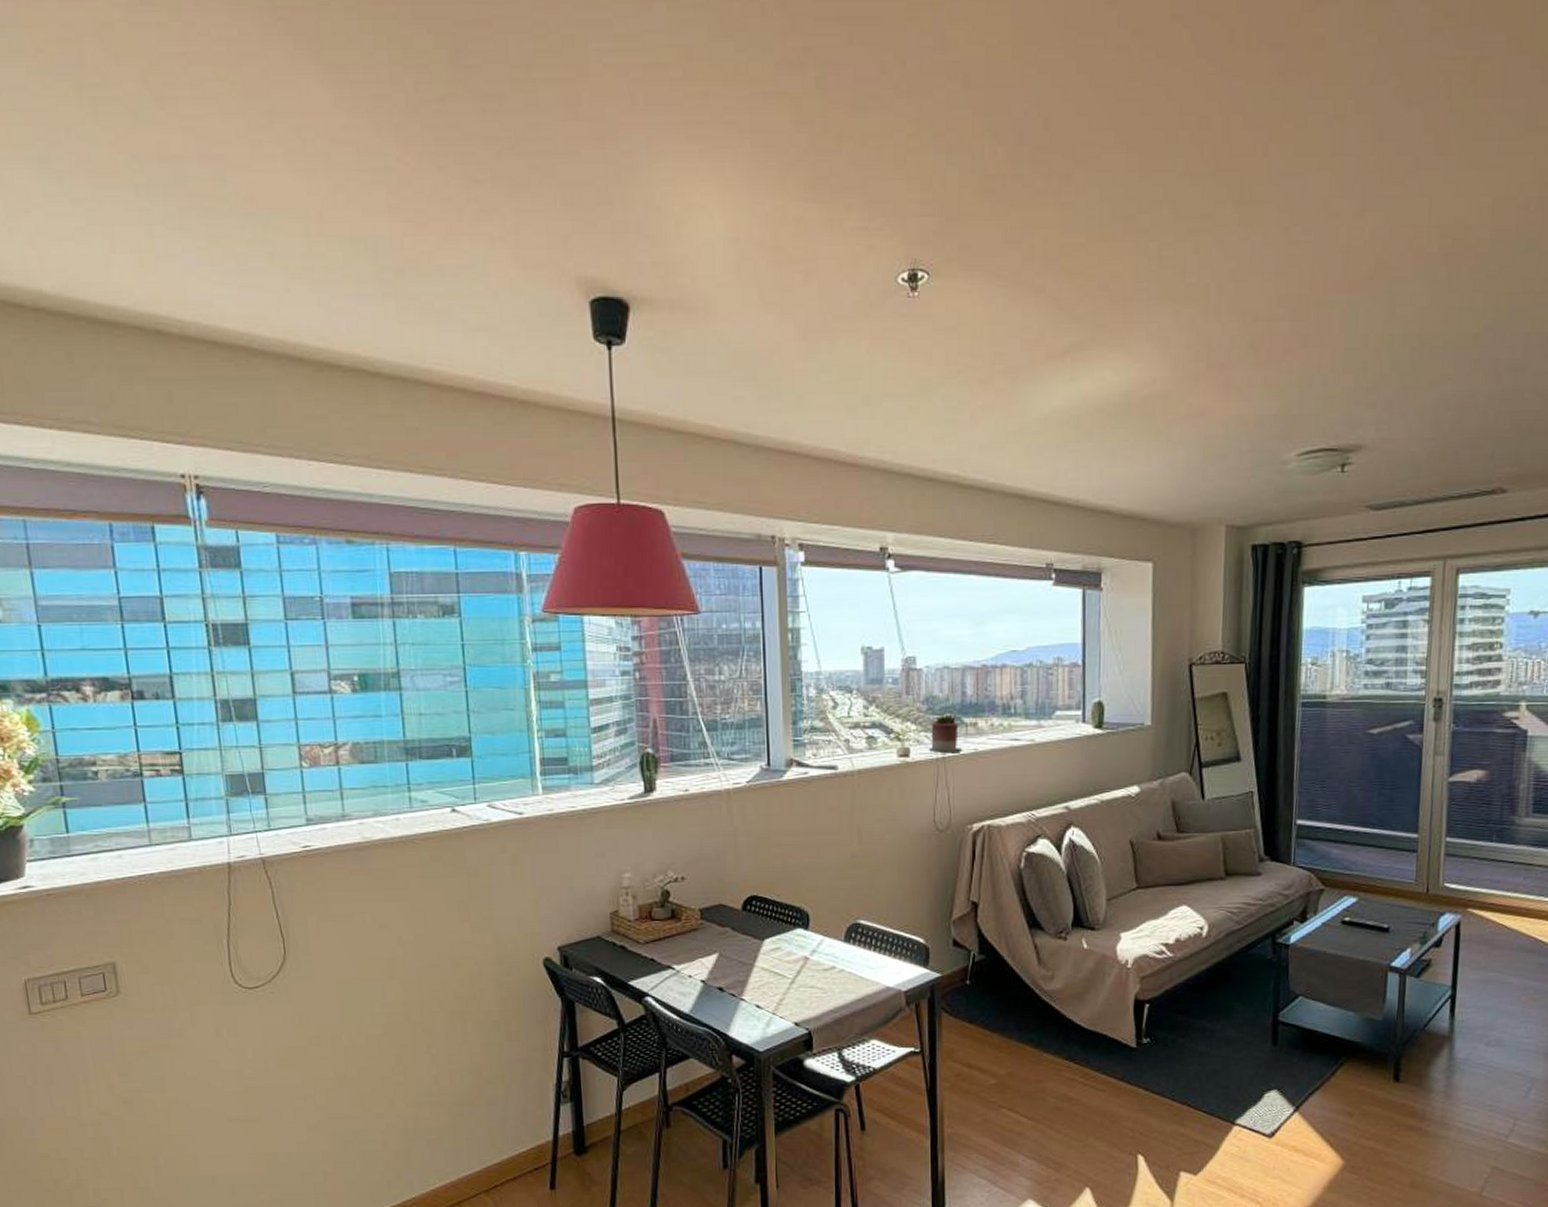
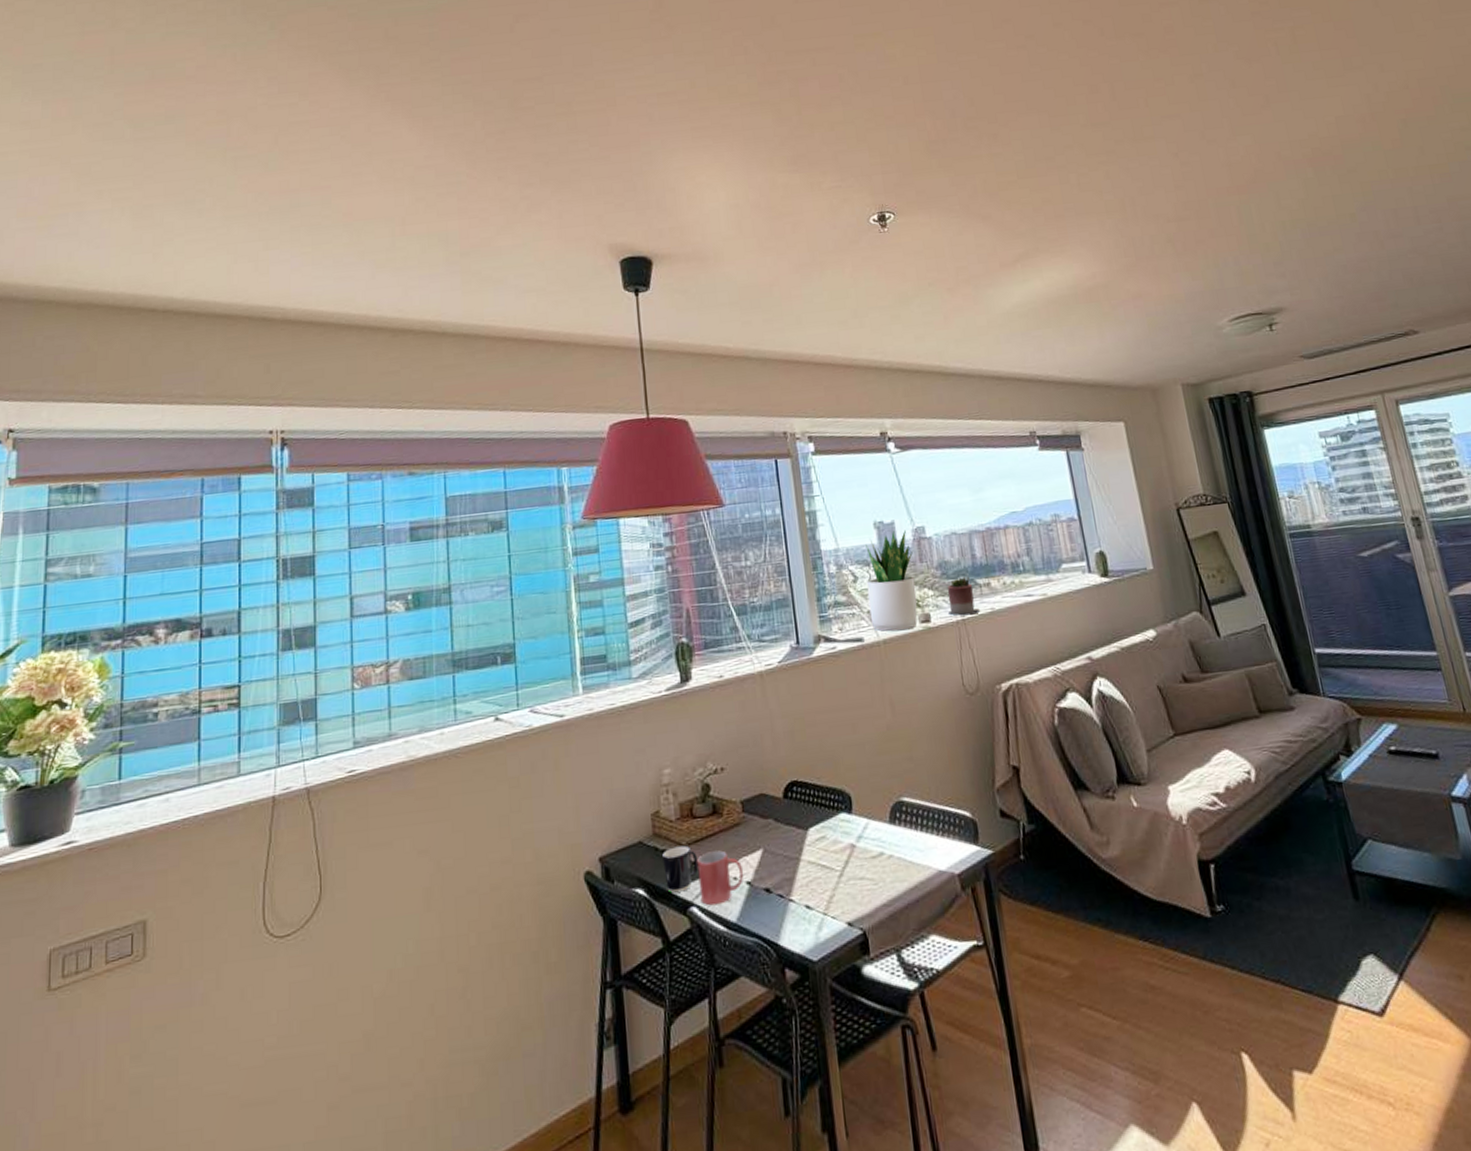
mug: none [620,943,655,983] -> present [662,845,699,893]
mug: none [654,951,699,998] -> present [697,850,744,906]
planter: none [846,658,901,763] -> present [866,530,918,632]

